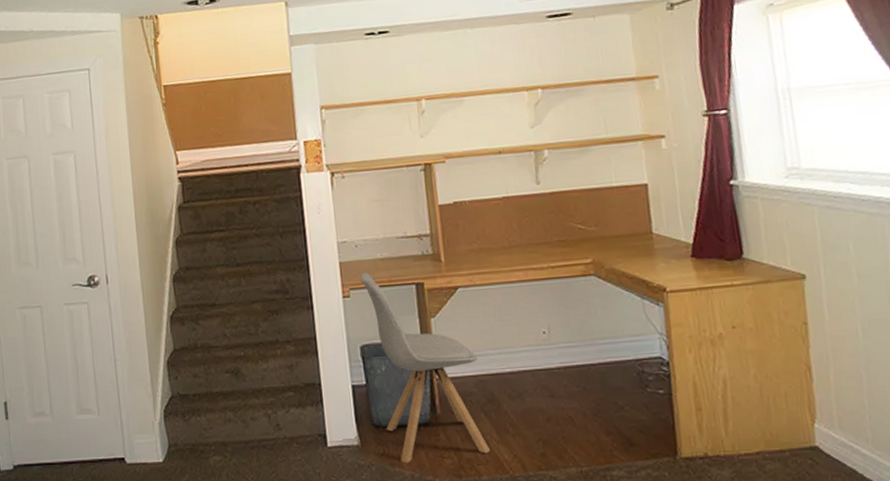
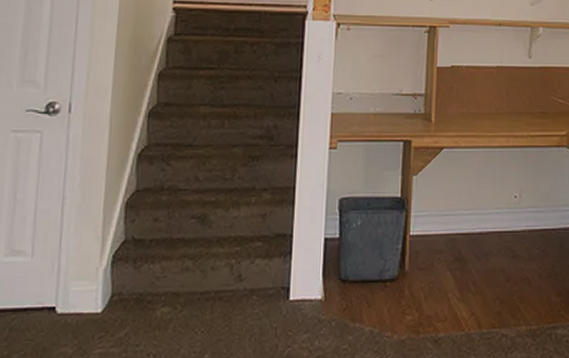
chair: present [360,273,491,464] -> none [350,126,452,319]

